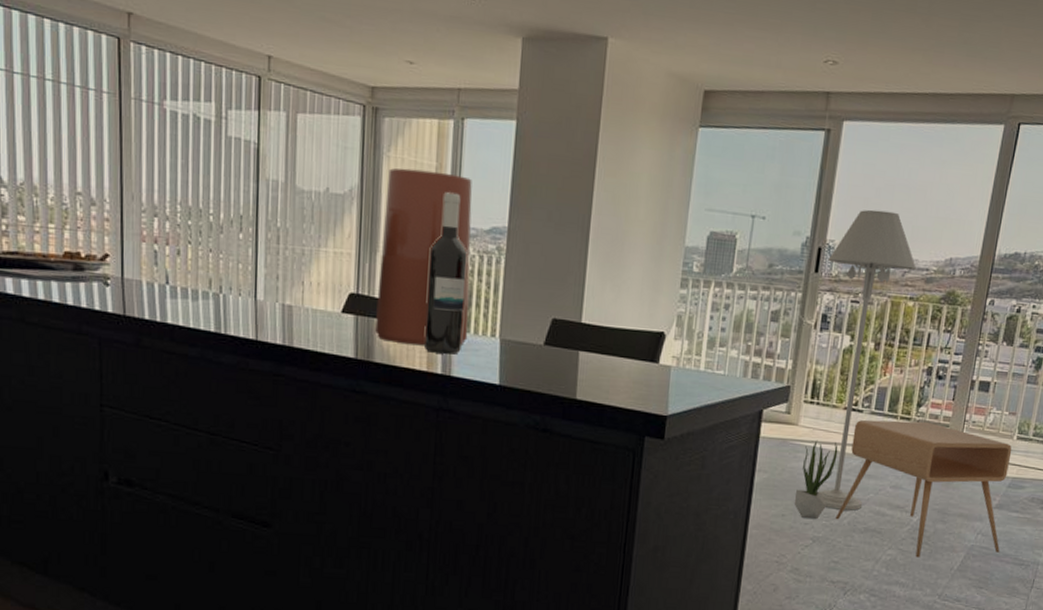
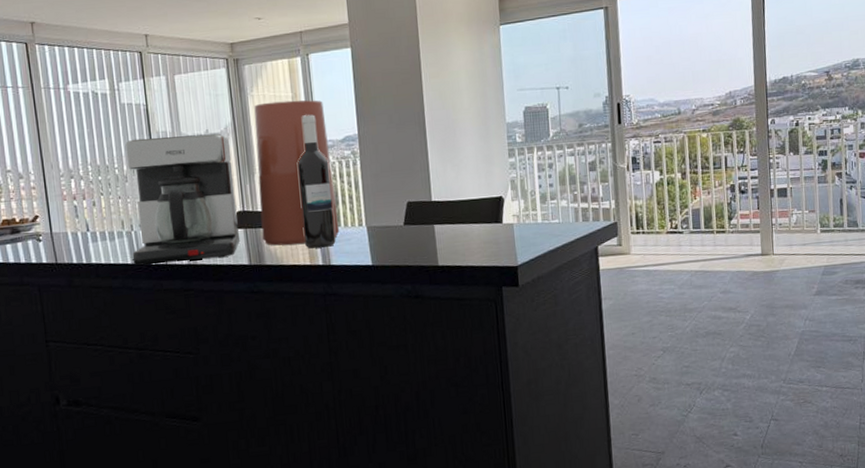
coffee maker: none [216,182,353,345] -> present [125,133,241,266]
potted plant: present [793,440,838,520] -> none [639,262,670,333]
floor lamp: present [819,209,916,511] -> none [627,63,702,321]
side table: present [835,419,1012,558] -> none [678,231,829,350]

